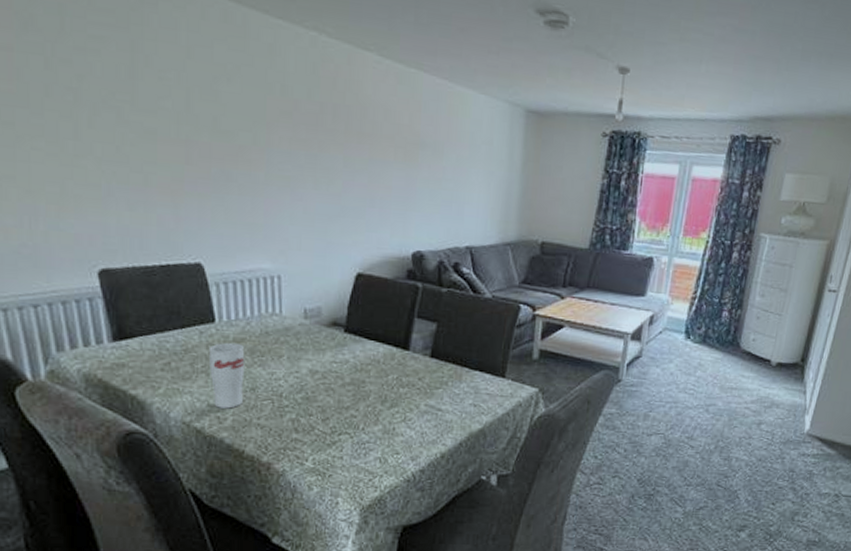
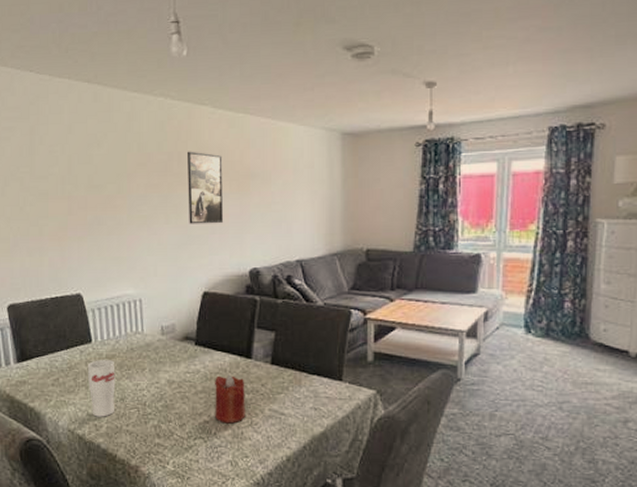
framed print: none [343,104,388,197] -> present [188,151,224,224]
candle: none [364,366,400,419] -> present [215,374,245,424]

